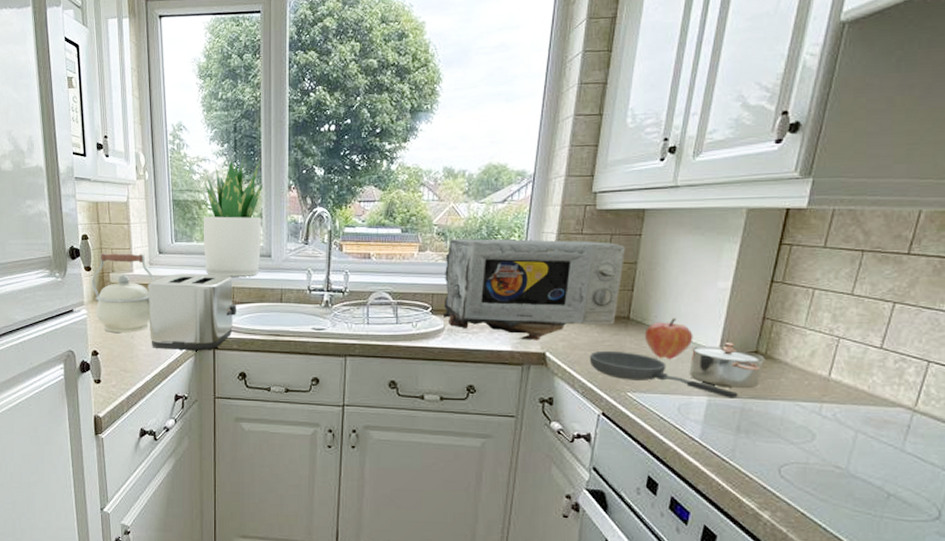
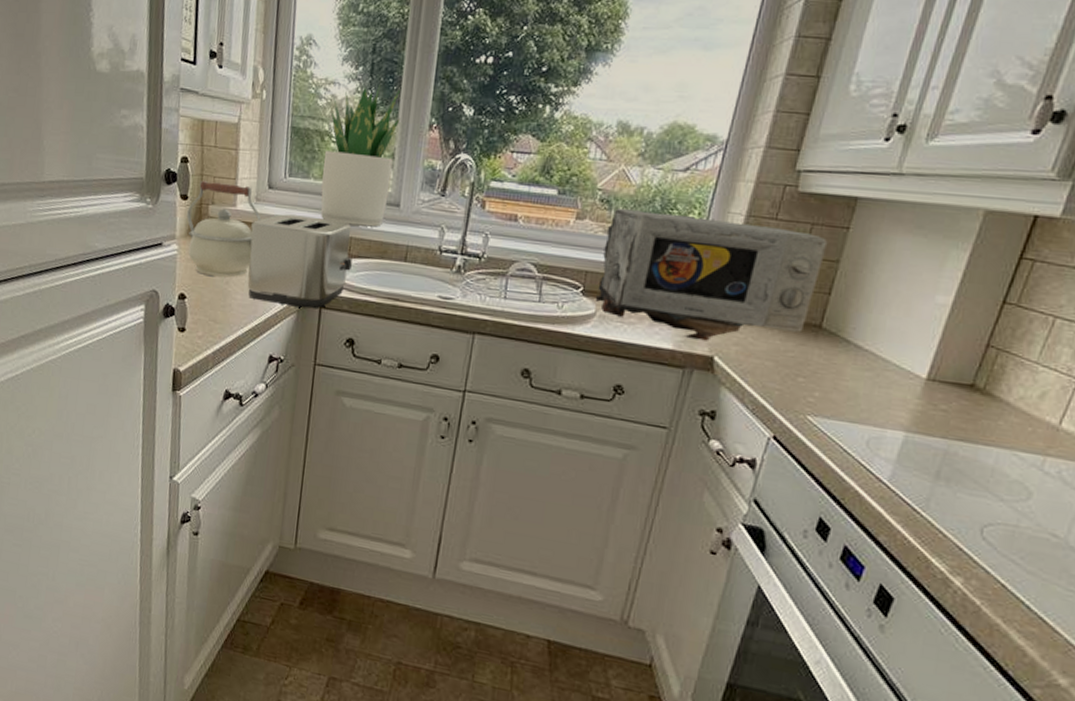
frying pan: present [589,350,738,399] -> none [765,362,943,438]
fruit: present [644,318,693,360] -> none [836,333,898,383]
cooking pot: present [689,343,766,389] -> none [886,369,983,429]

